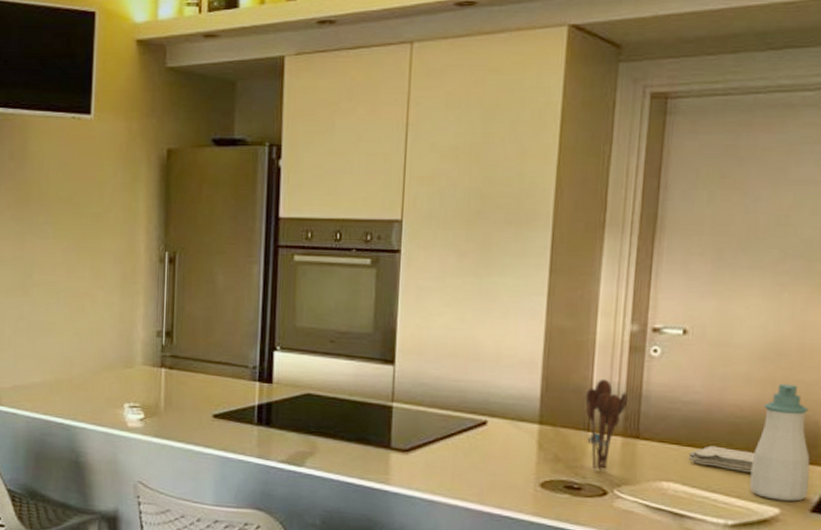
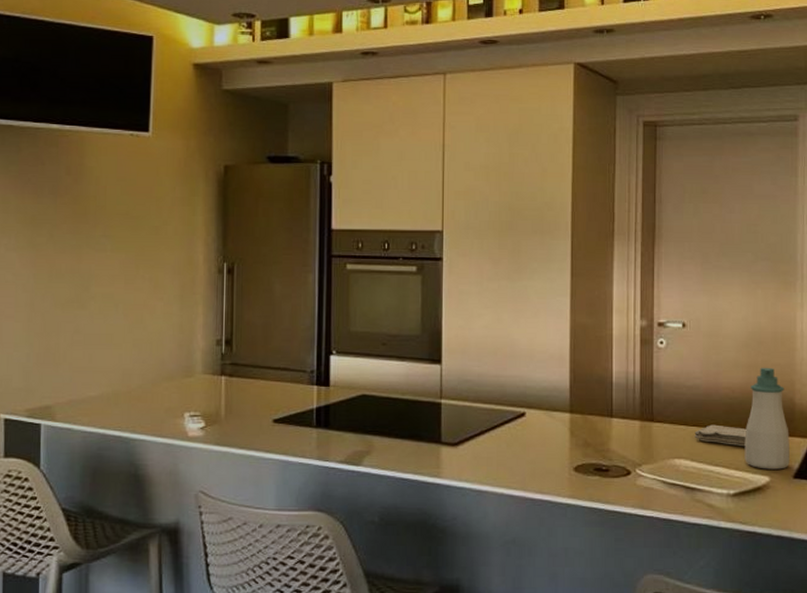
utensil holder: present [585,378,629,471] -> none [607,369,643,453]

